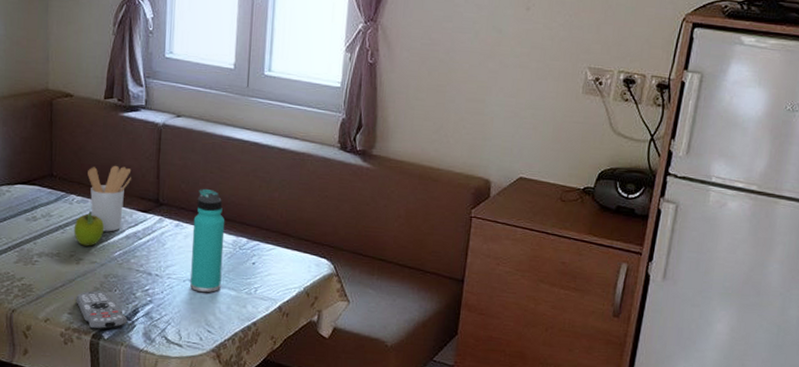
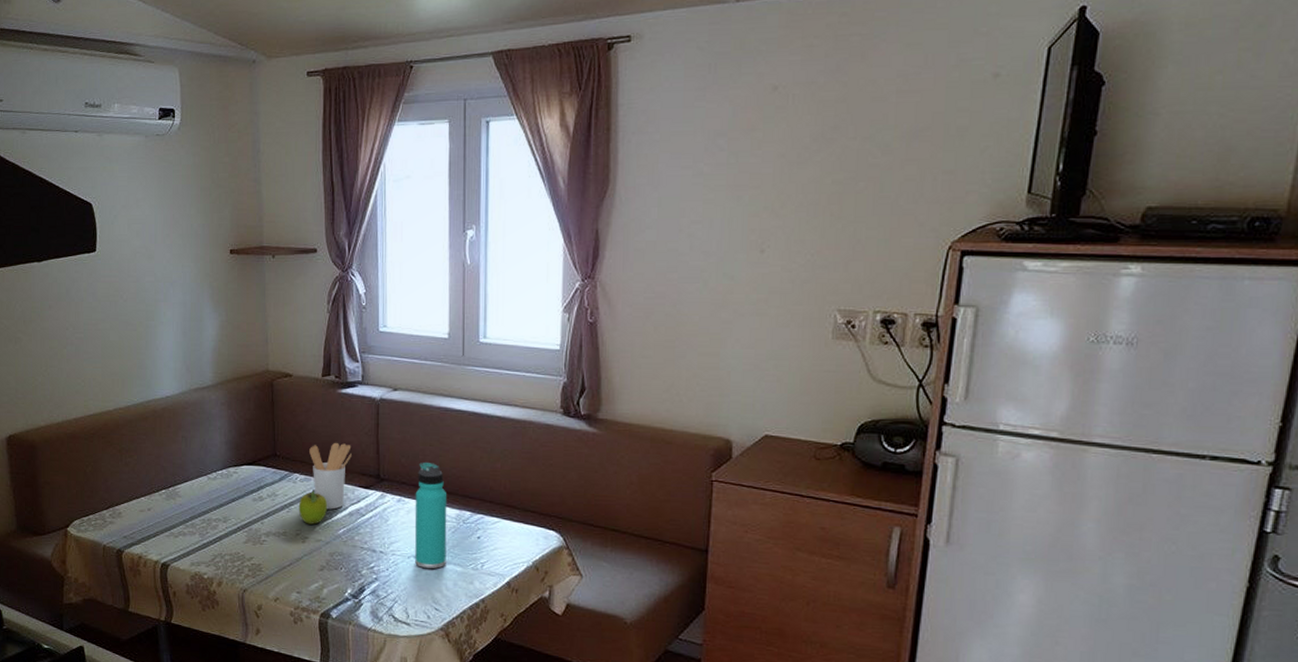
remote control: present [76,290,128,330] -> none [303,569,355,609]

